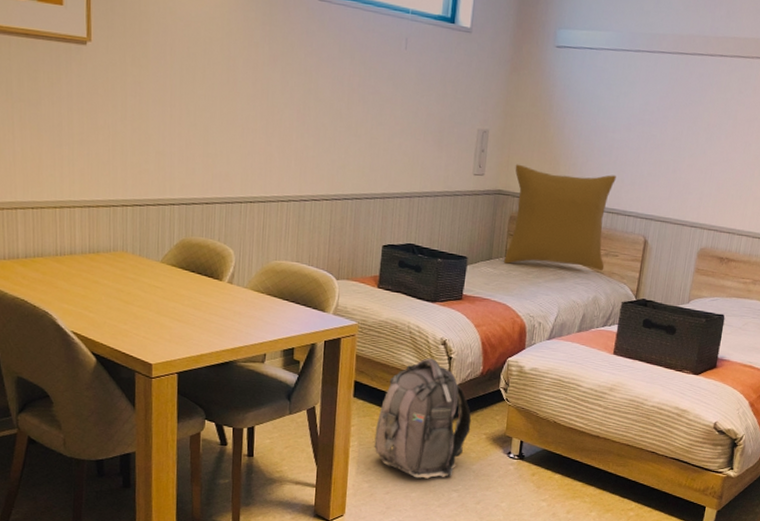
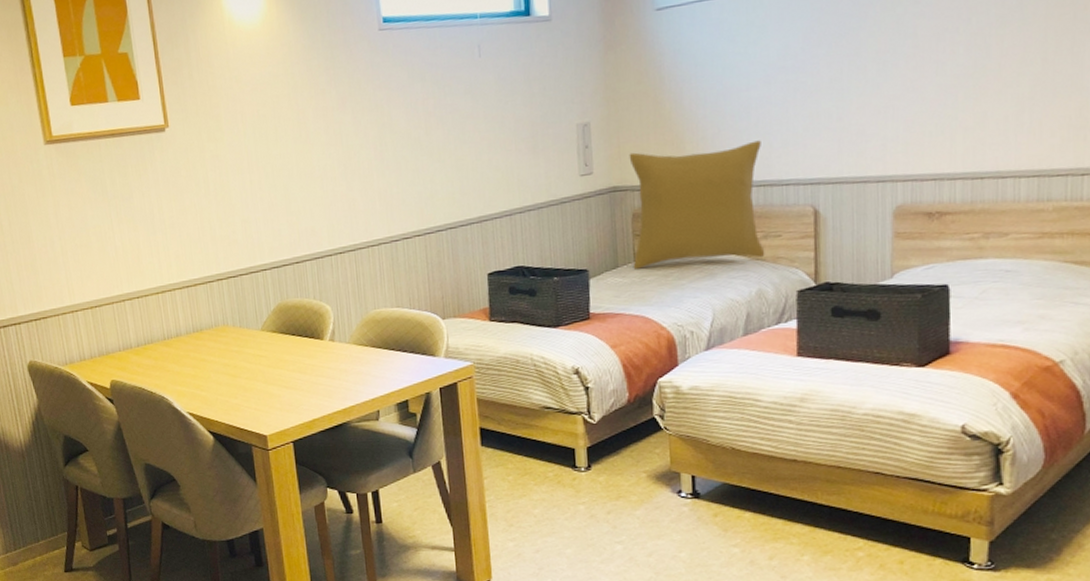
backpack: present [373,358,472,479] -> none [511,391,626,532]

